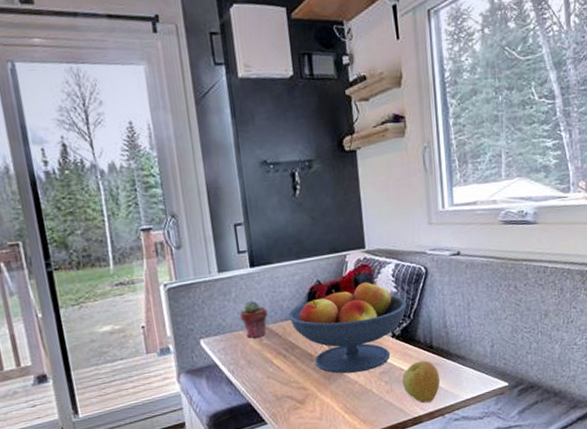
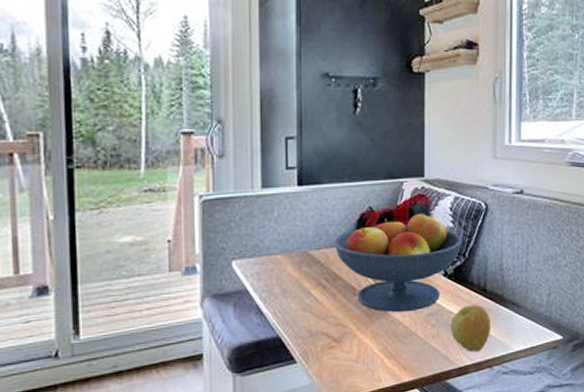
potted succulent: present [239,300,268,338] -> none [280,222,311,264]

